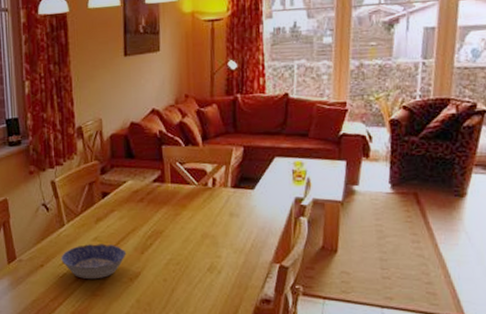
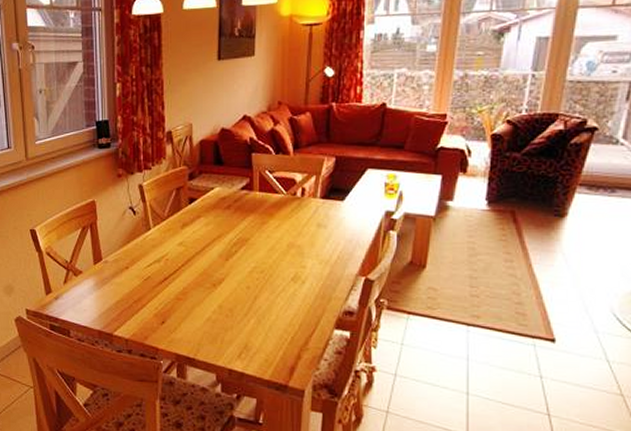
bowl: present [61,244,127,280] -> none [146,249,211,284]

